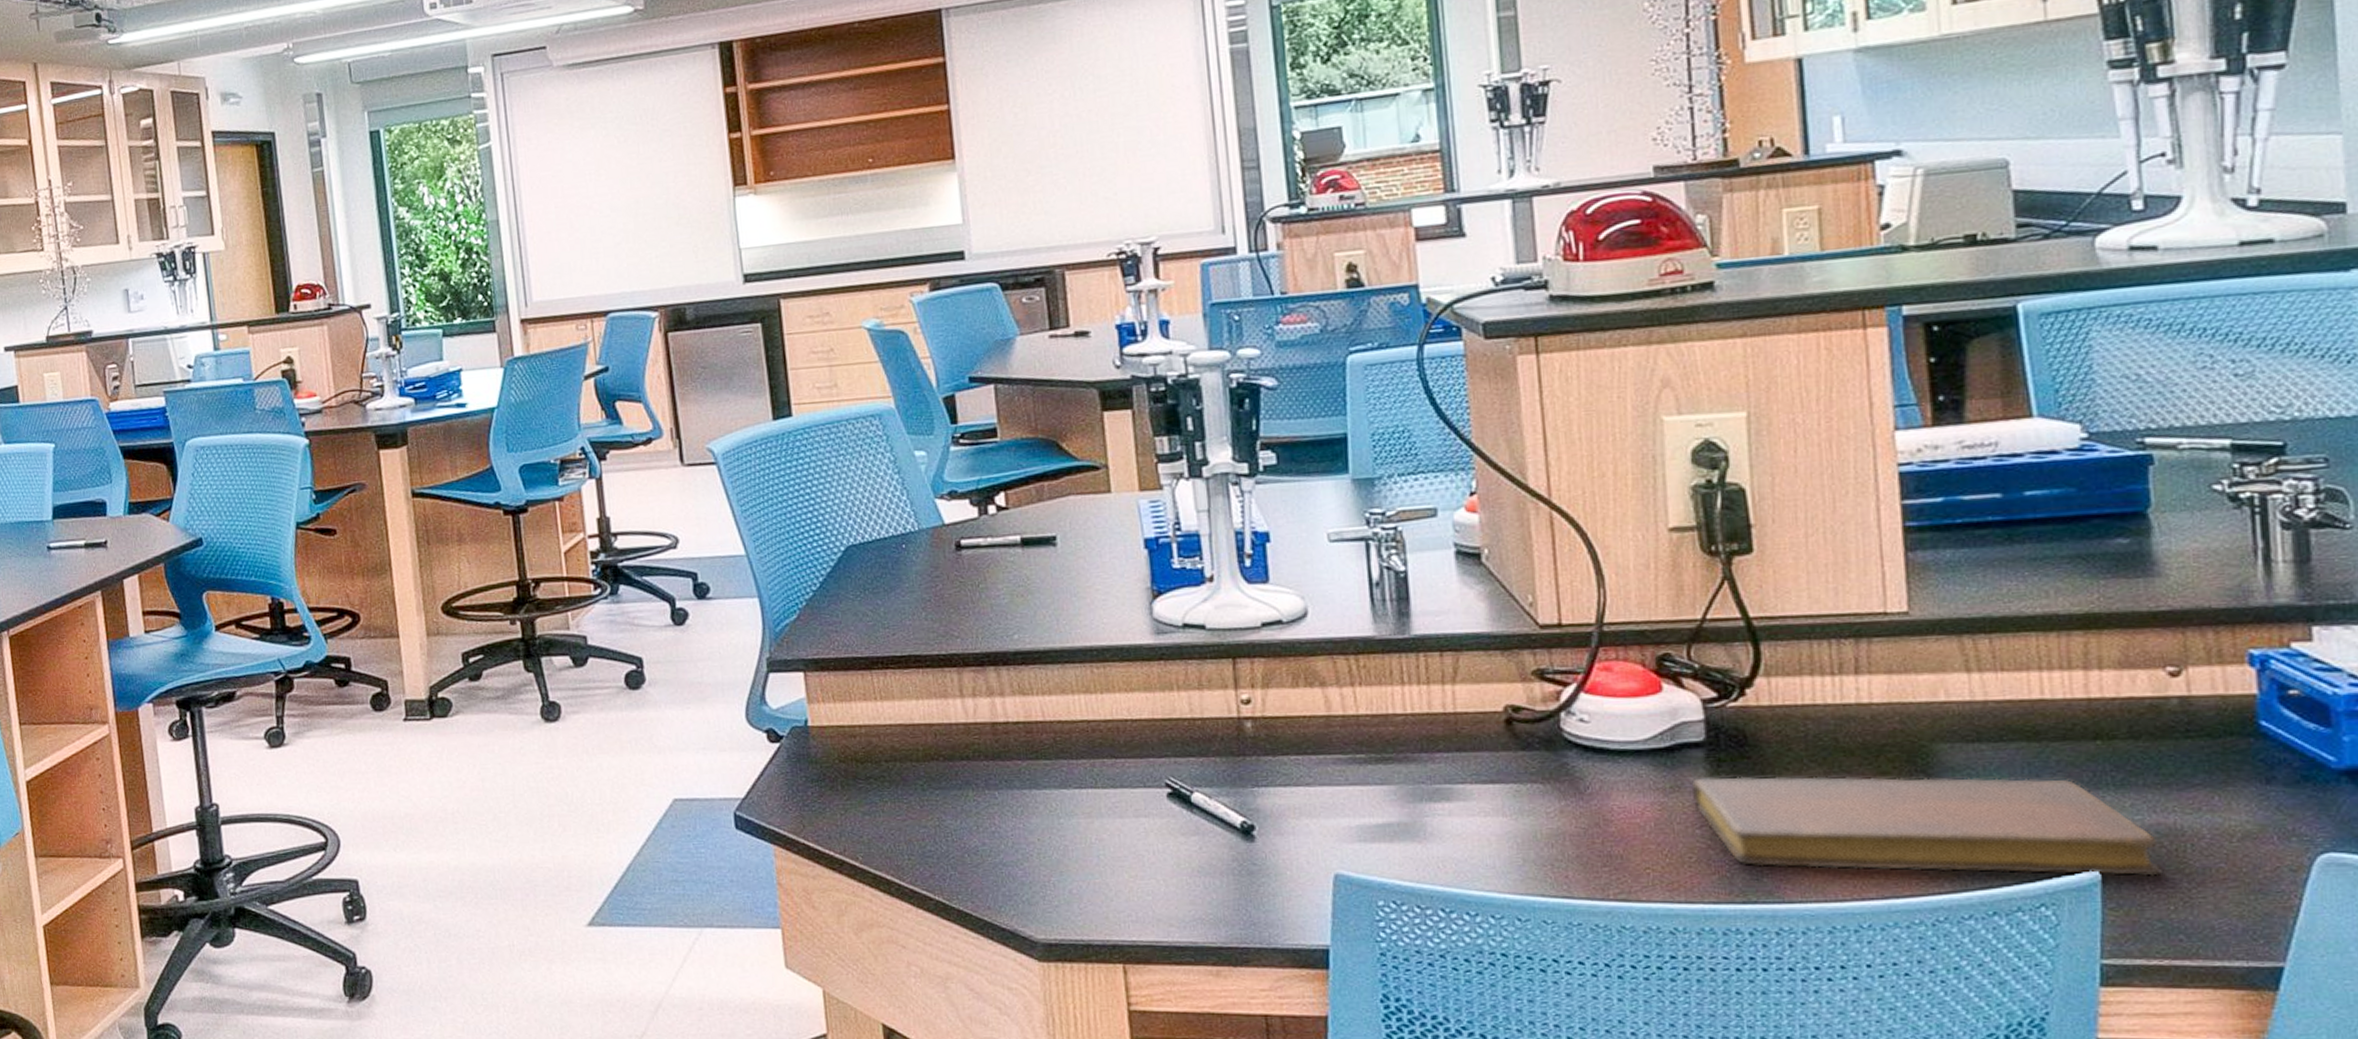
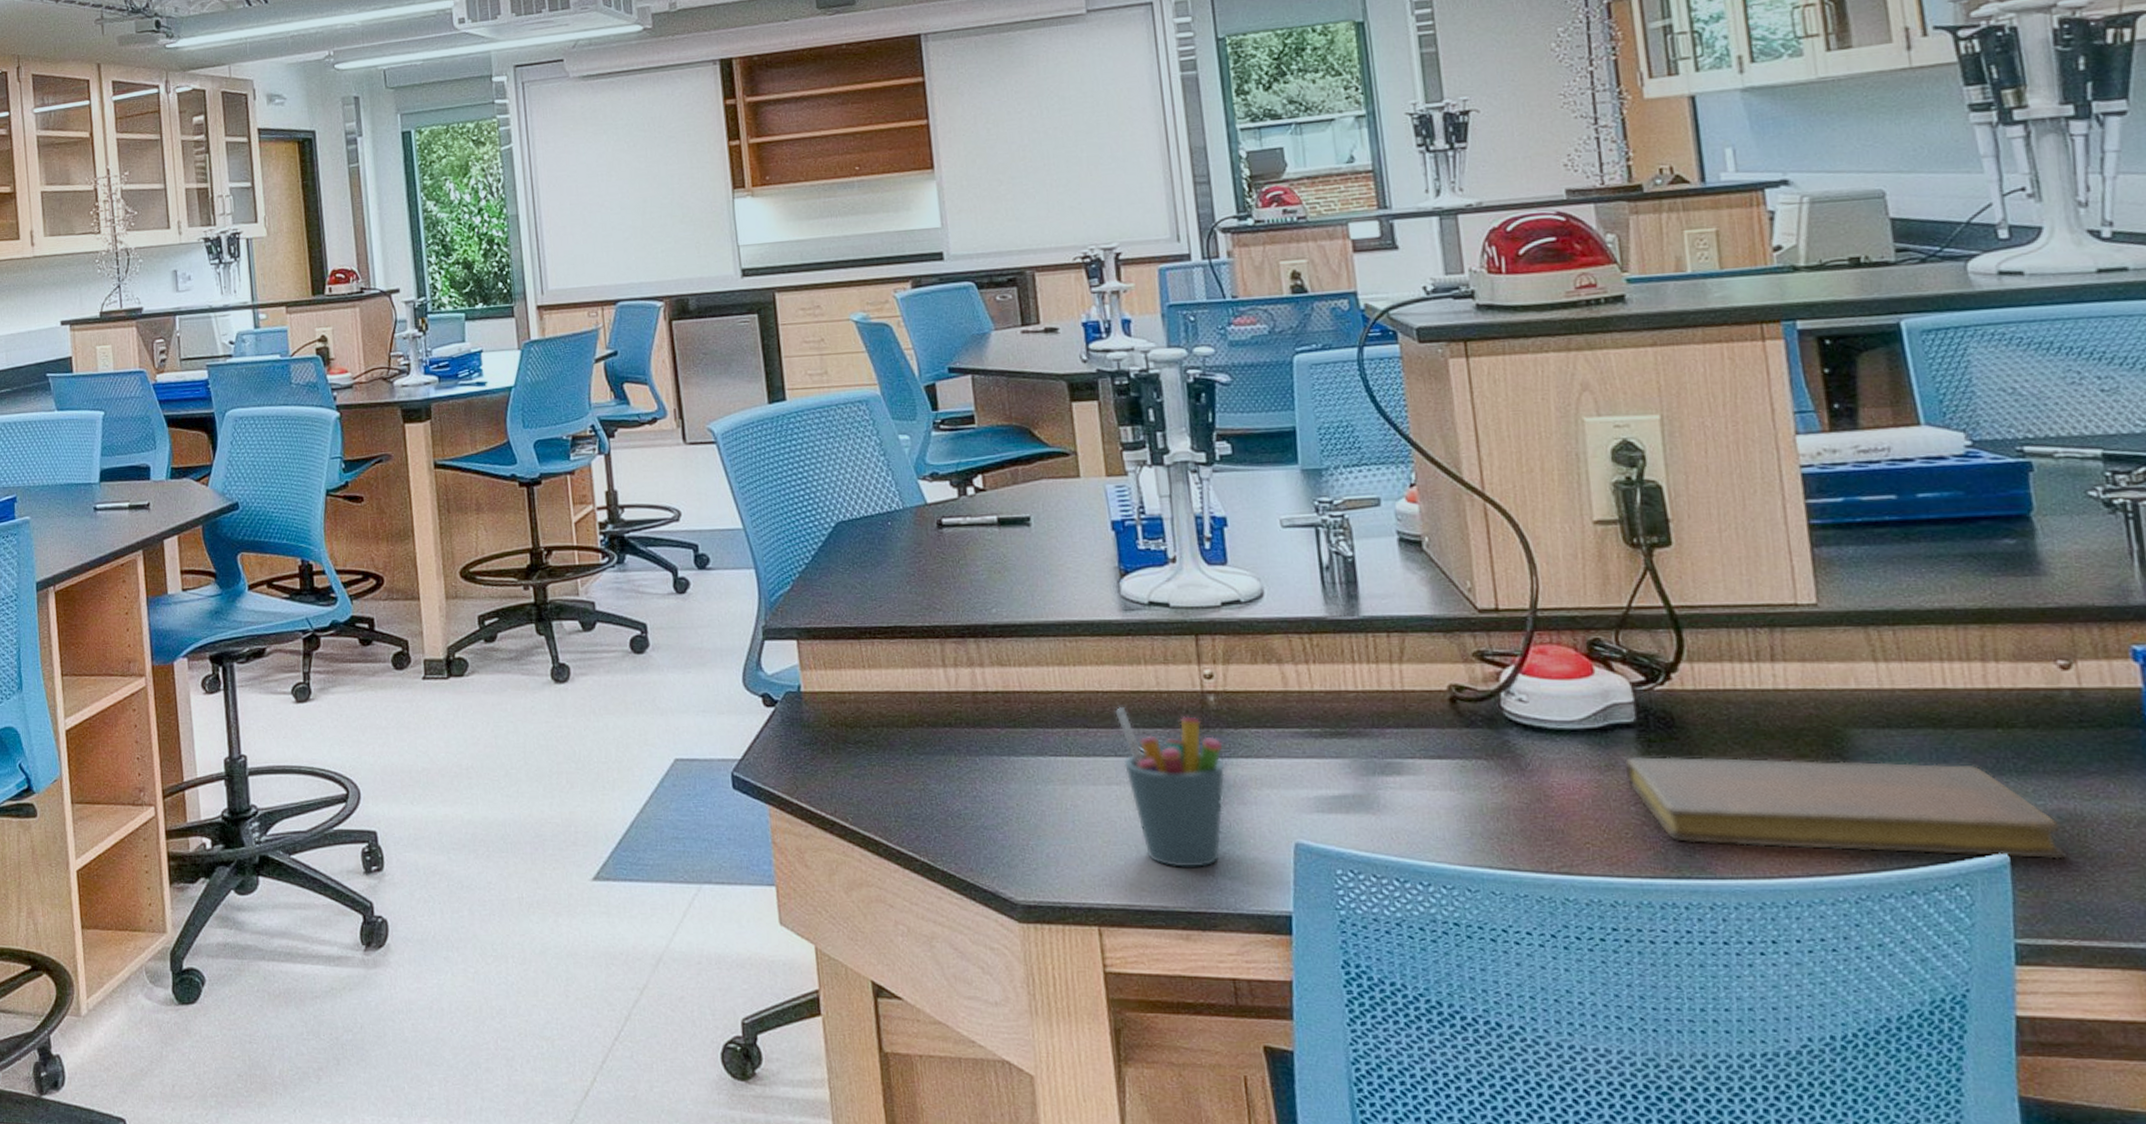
pen holder: none [1145,736,1262,902] -> present [1115,707,1225,867]

